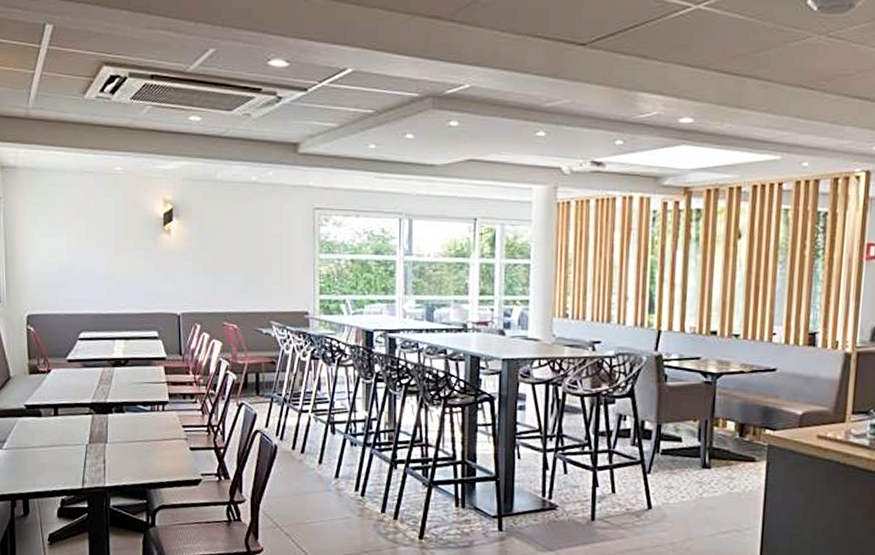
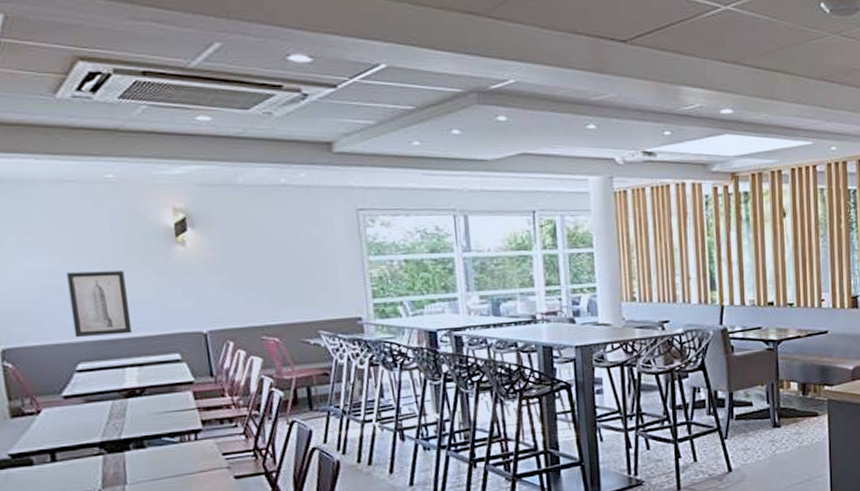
wall art: none [79,252,123,310] -> present [66,271,133,338]

